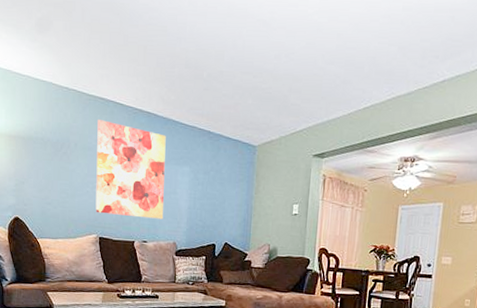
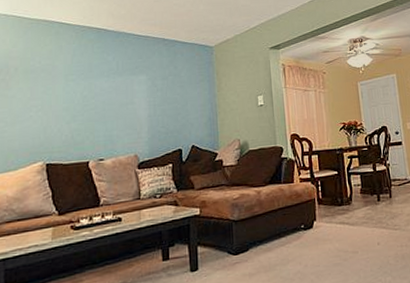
wall art: present [95,120,166,219] -> none [41,41,121,138]

